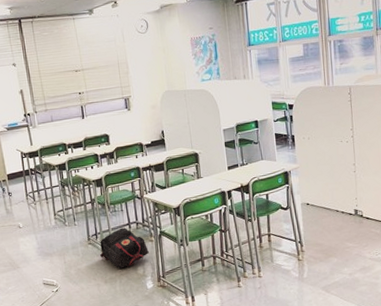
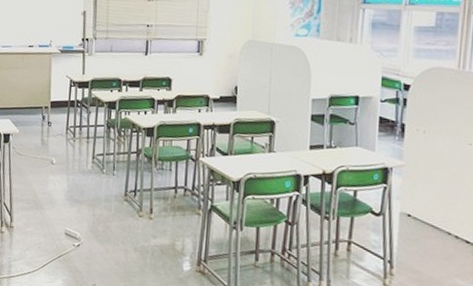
backpack: present [99,227,149,269] -> none [134,190,193,239]

